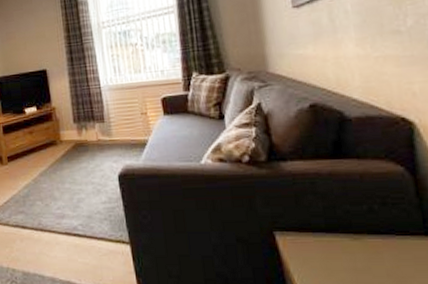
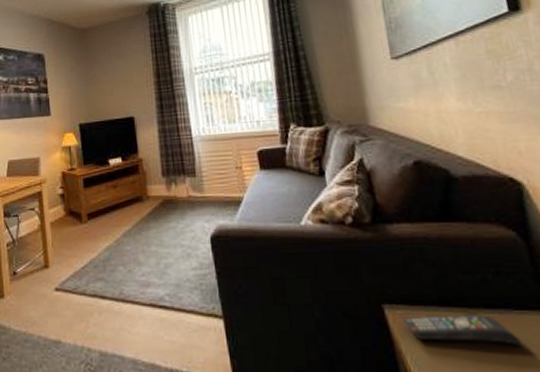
remote control: none [291,239,401,266] -> present [401,314,522,345]

